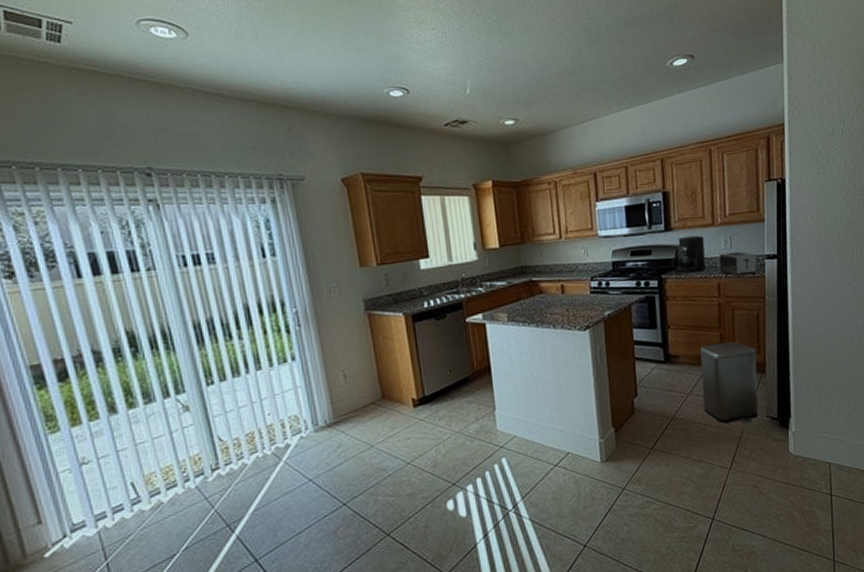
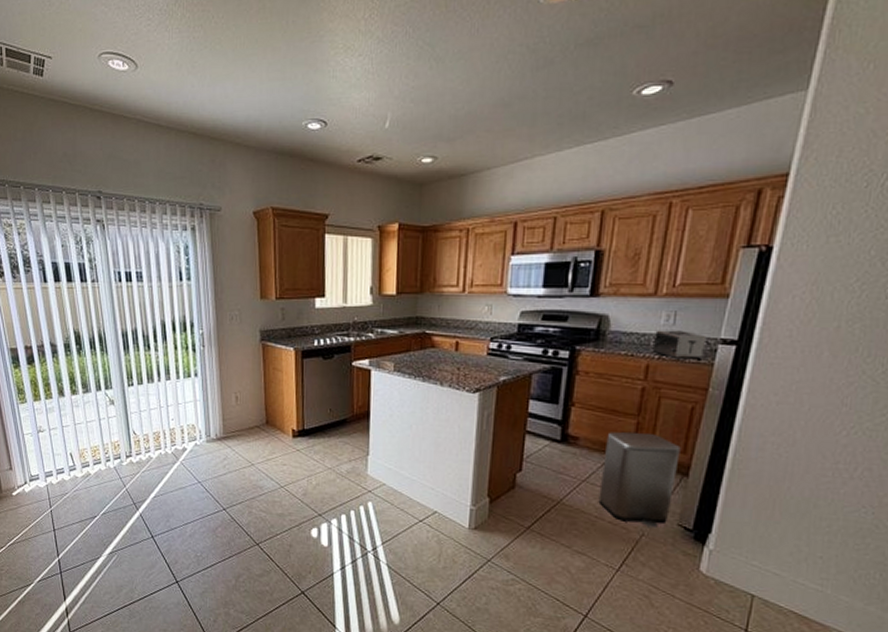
coffee maker: present [675,235,706,273] -> none [595,304,639,348]

